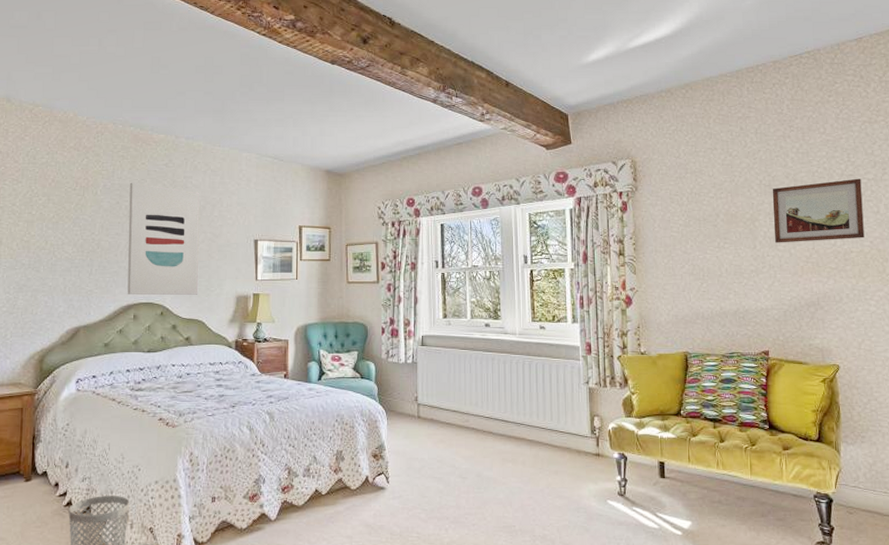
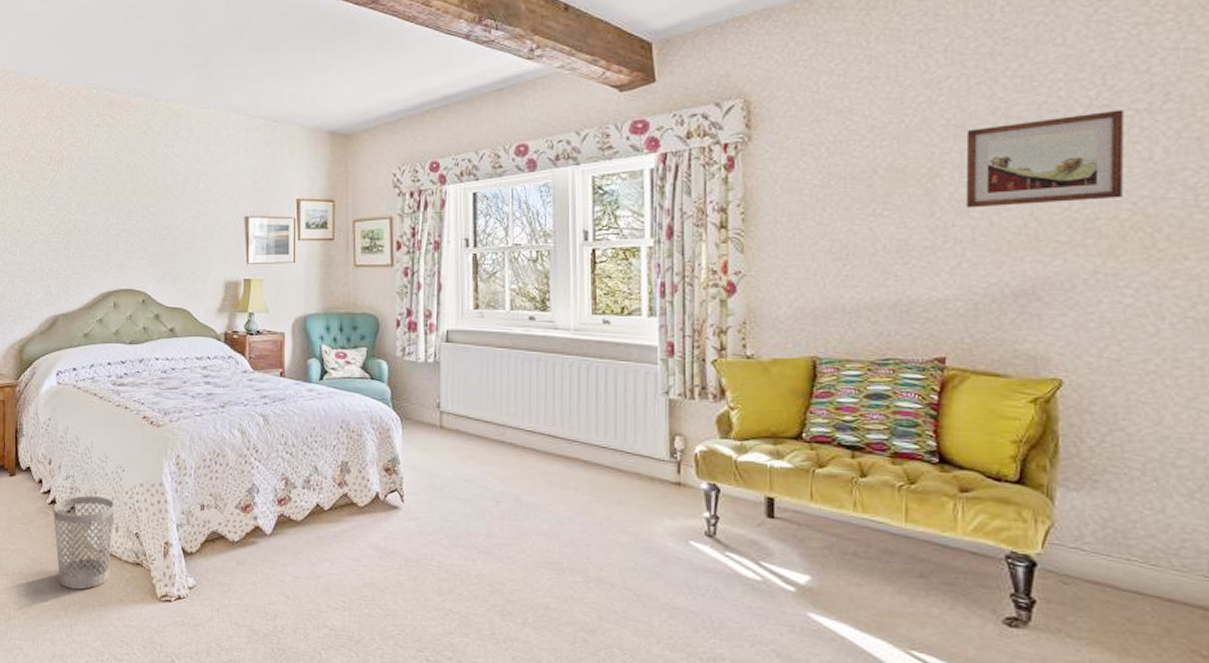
wall art: present [127,182,200,295] -> none [106,154,183,281]

